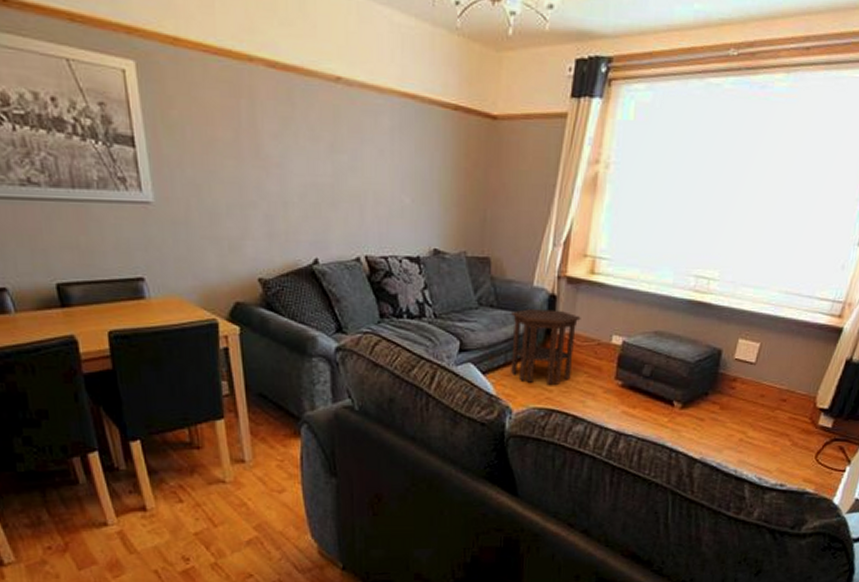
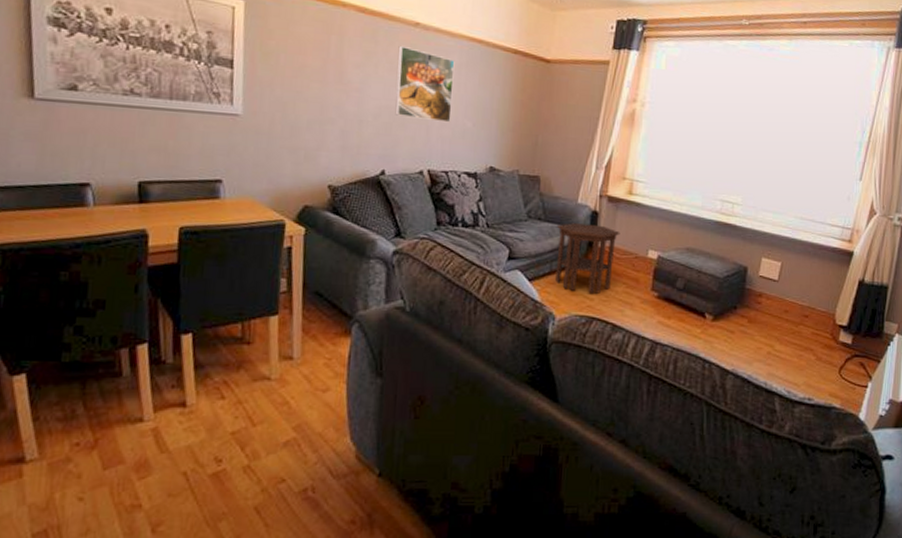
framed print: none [319,107,386,200] -> present [395,45,455,123]

